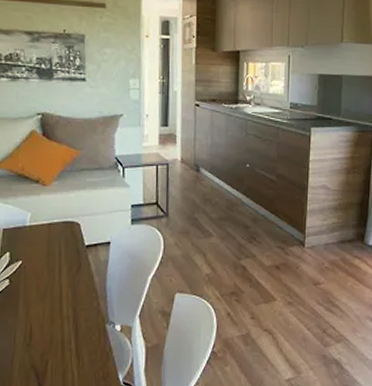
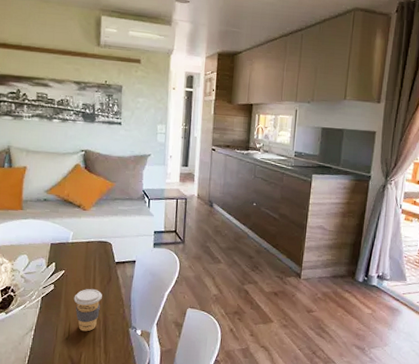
coffee cup: none [35,280,71,334] -> present [73,288,102,332]

